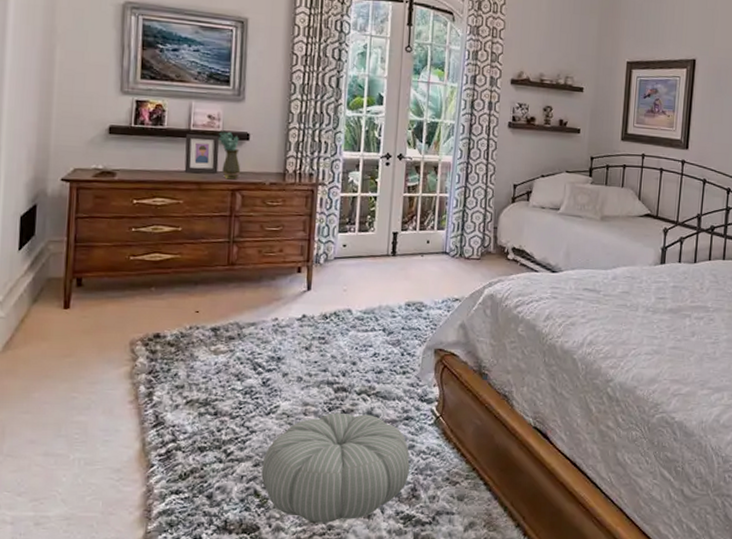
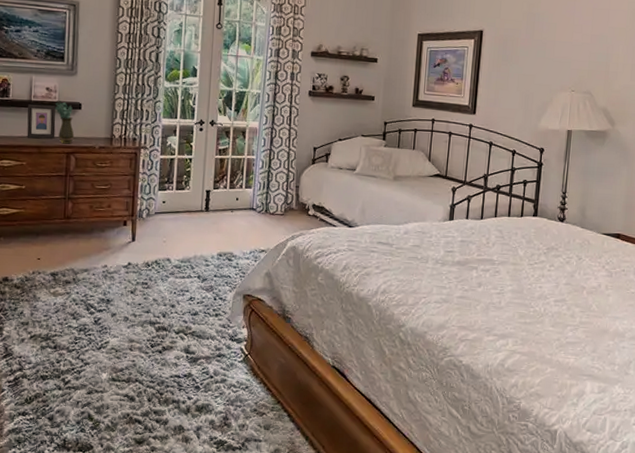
pouf: present [261,412,410,523] -> none [94,349,222,445]

